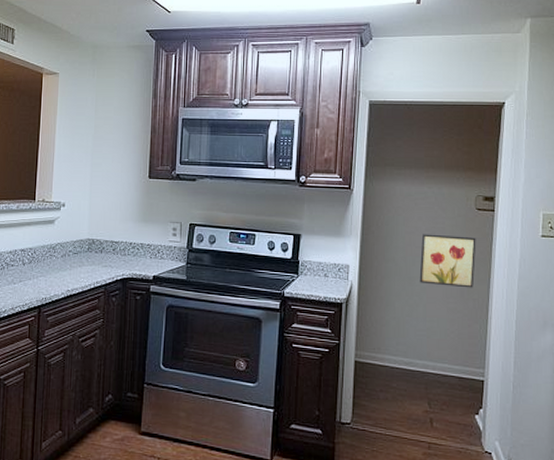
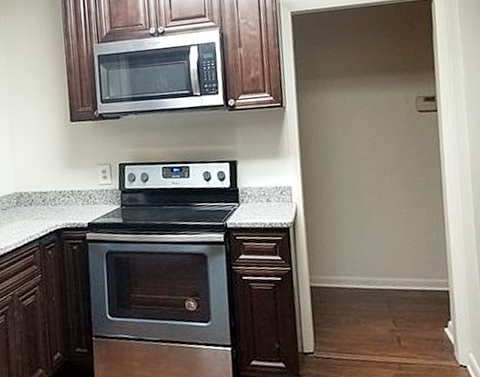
wall art: present [419,234,476,288] -> none [364,141,425,197]

